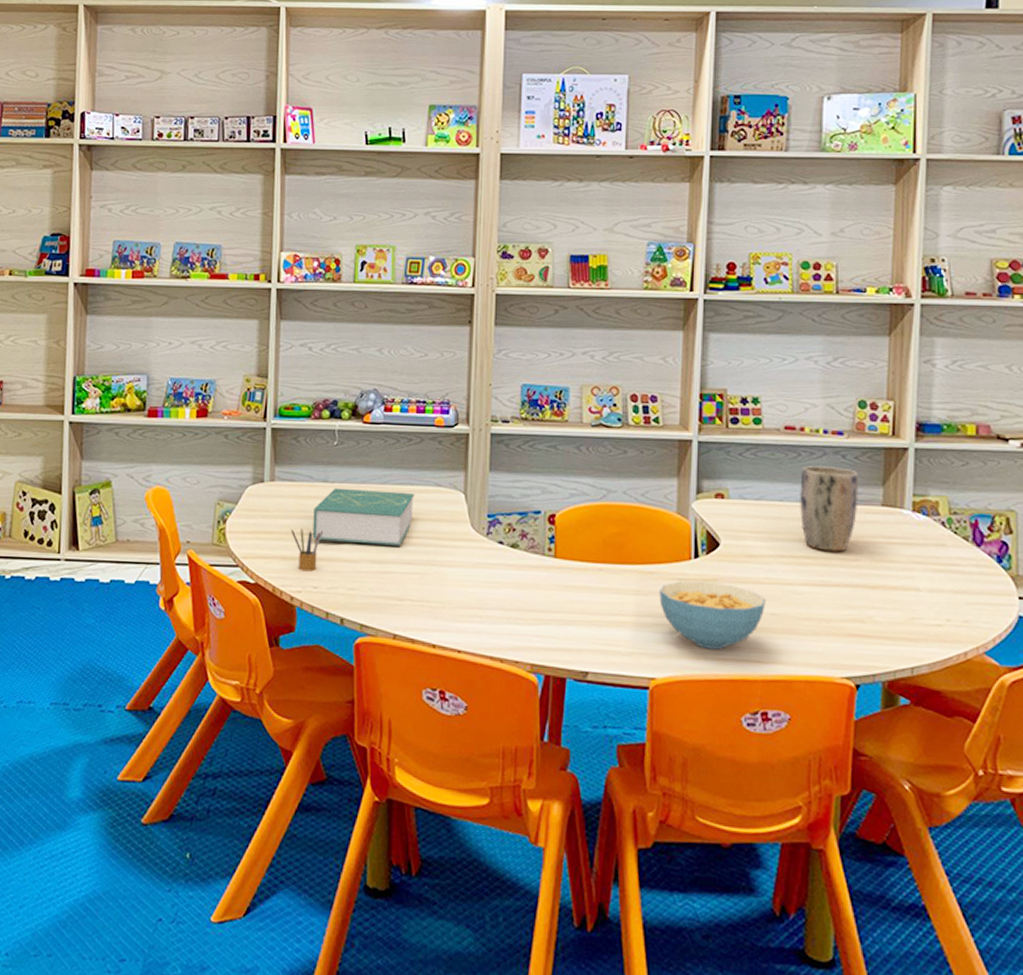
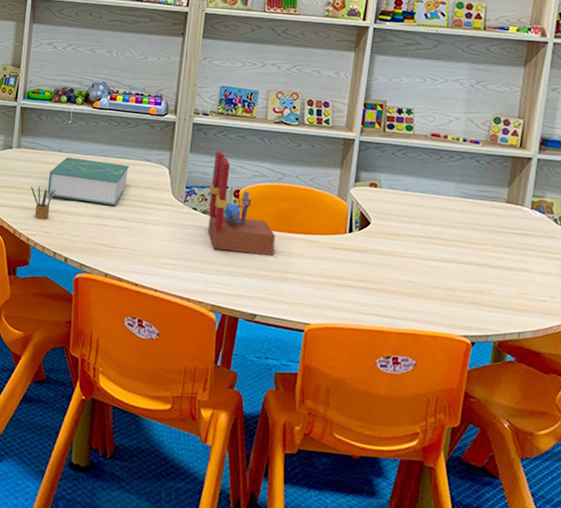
toy theatre: none [517,467,604,595] -> present [207,151,276,256]
cereal bowl: present [659,581,766,650] -> none [318,250,404,306]
plant pot: present [800,466,858,552] -> none [438,166,489,237]

